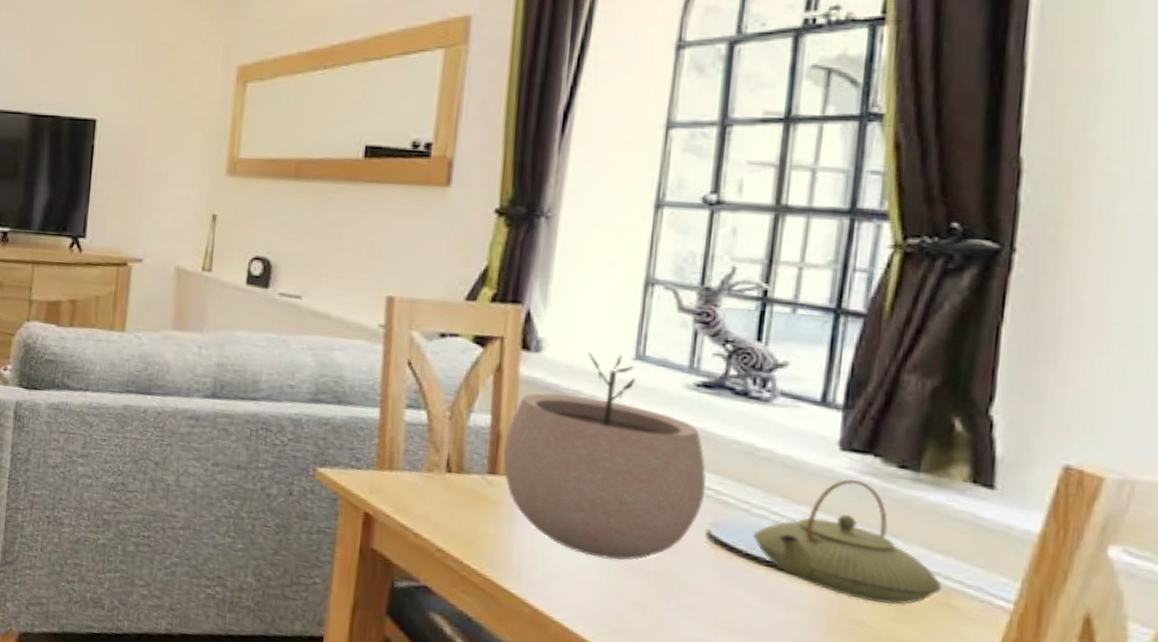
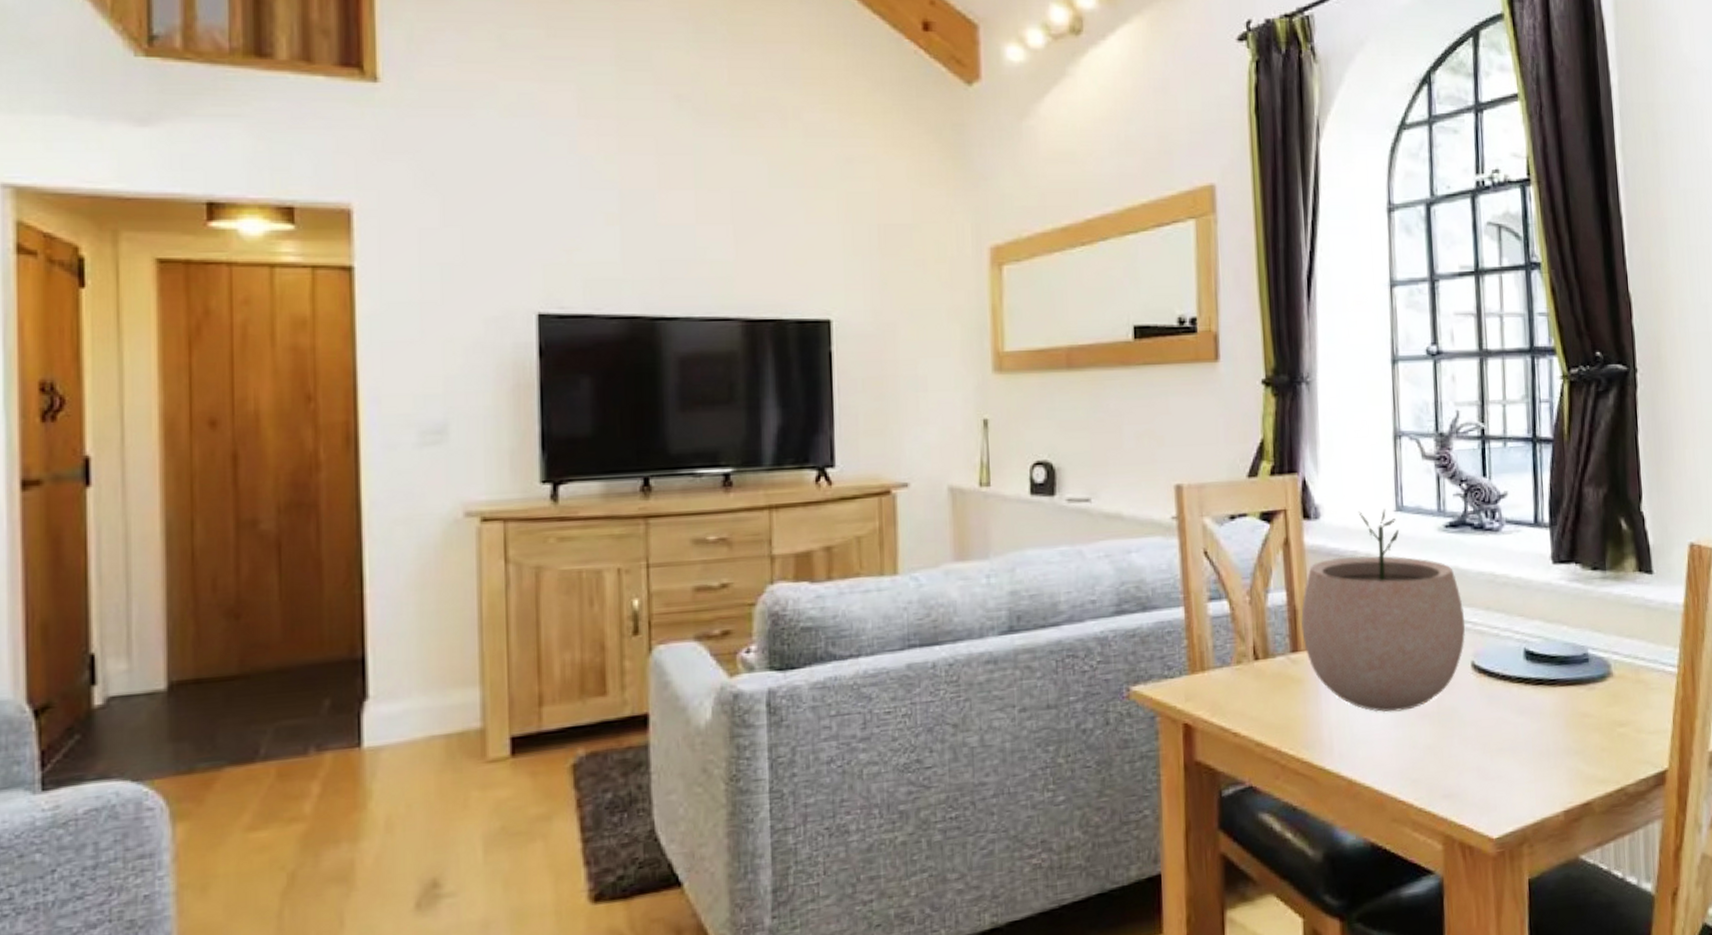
teapot: present [753,479,943,606] -> none [1504,587,1634,694]

